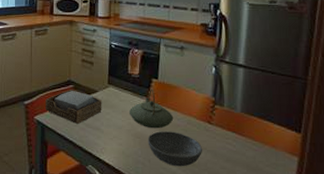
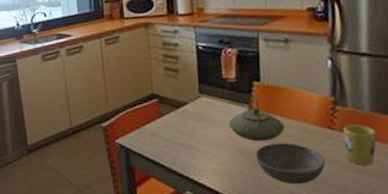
napkin holder: present [45,90,102,124] -> none [126,104,196,144]
mug: none [218,121,245,155] -> present [343,124,378,165]

